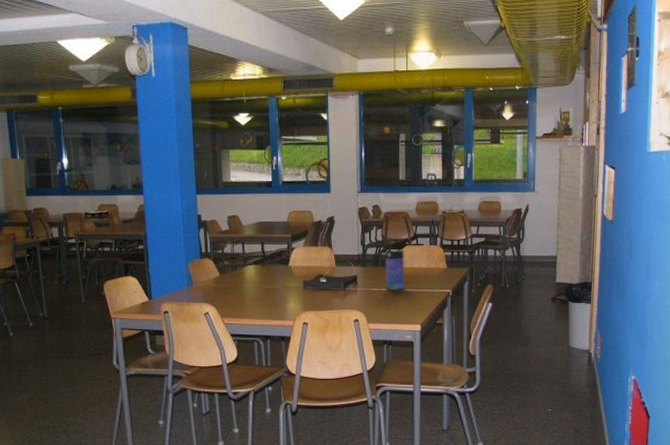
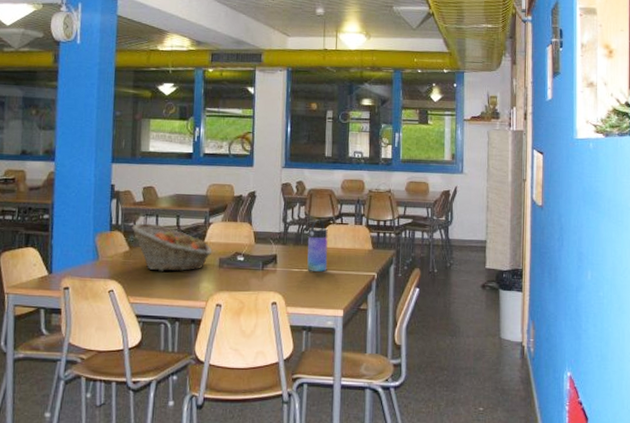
fruit basket: none [220,250,296,294] -> present [132,223,212,272]

